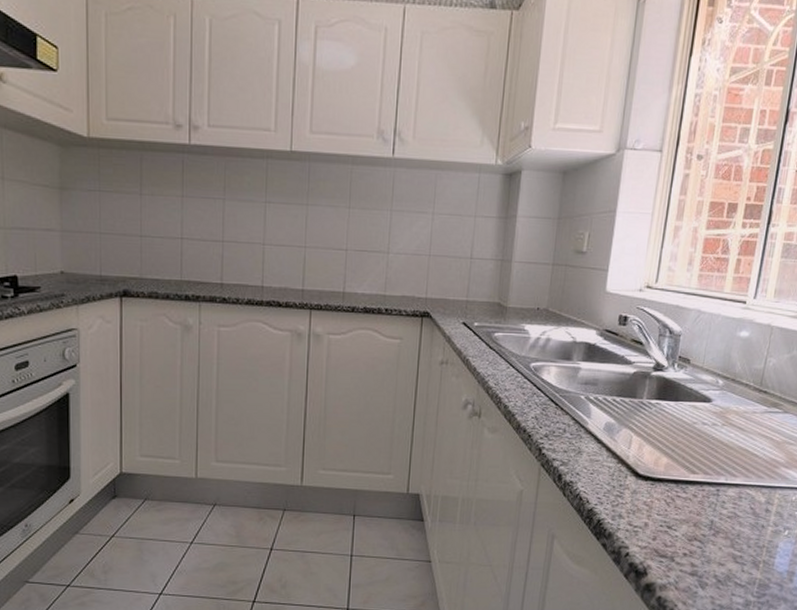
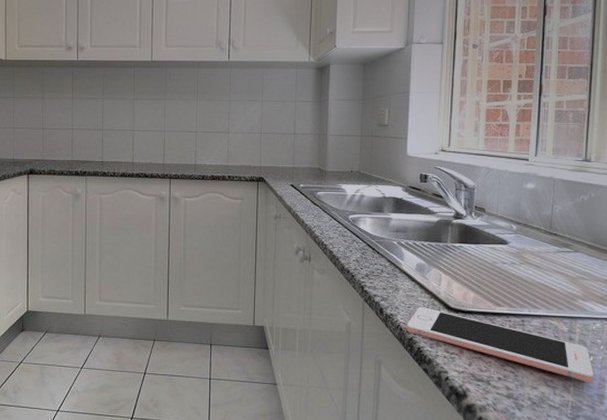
cell phone: none [586,473,787,558] -> present [406,307,594,382]

